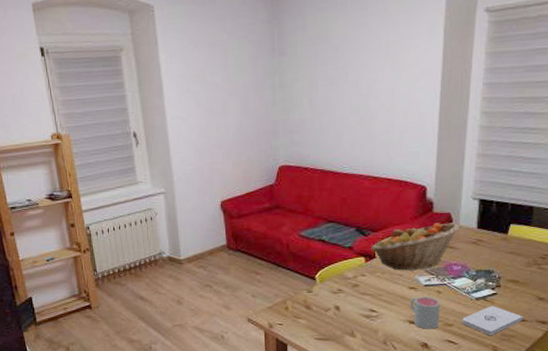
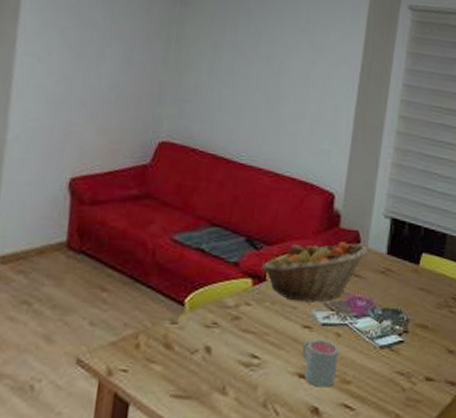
notepad: present [462,306,523,336] -> none [362,358,431,400]

